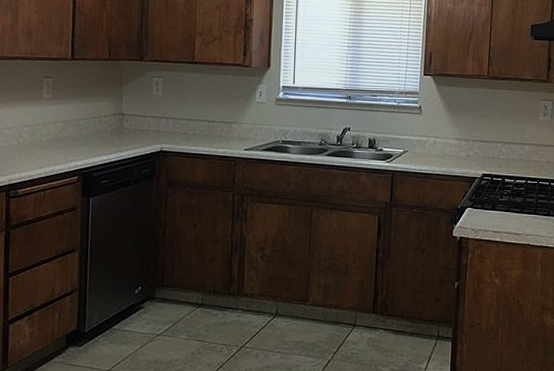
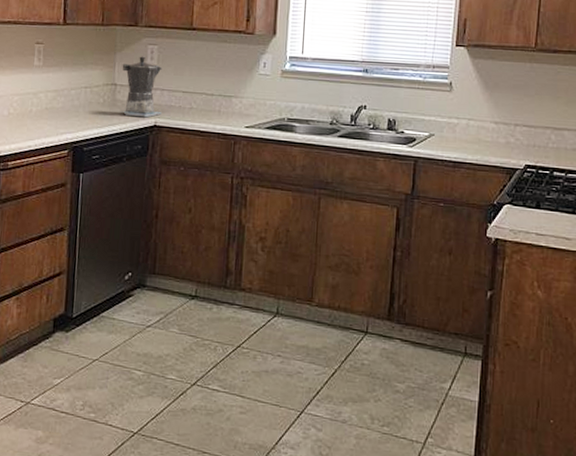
coffee maker: none [127,88,167,144] -> present [119,56,162,118]

